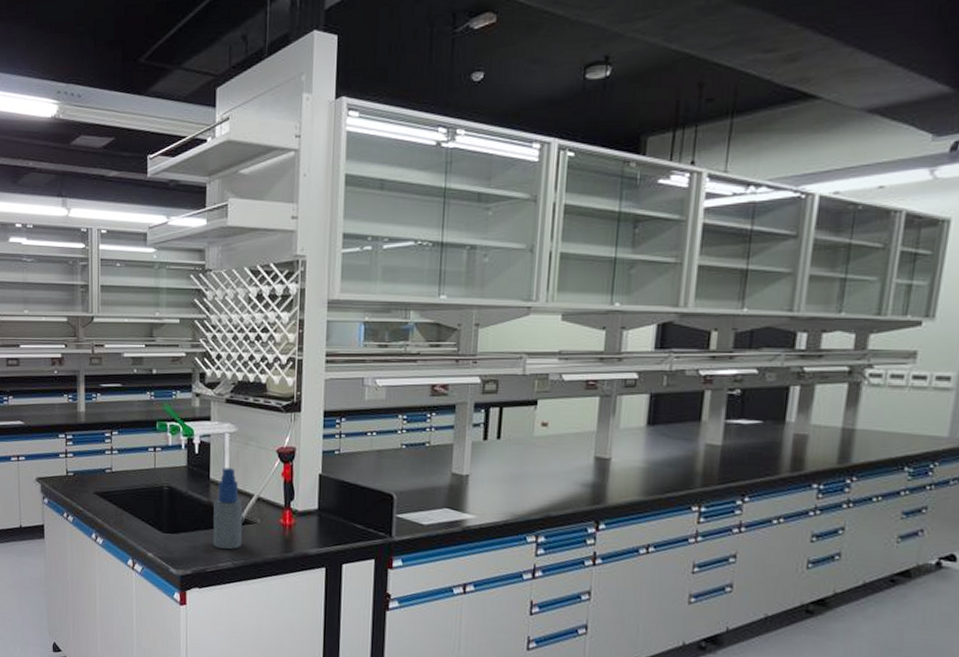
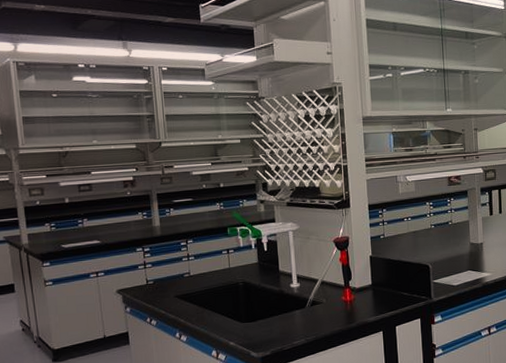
spray bottle: present [213,468,243,550] -> none [285,260,312,329]

